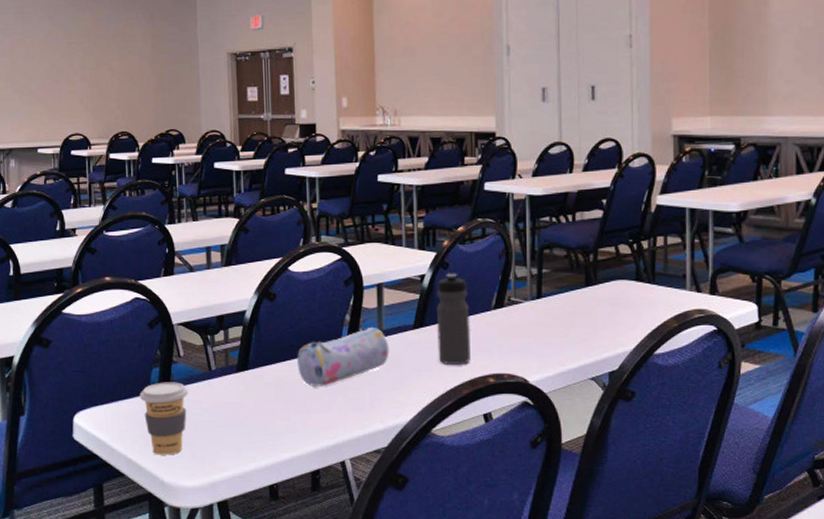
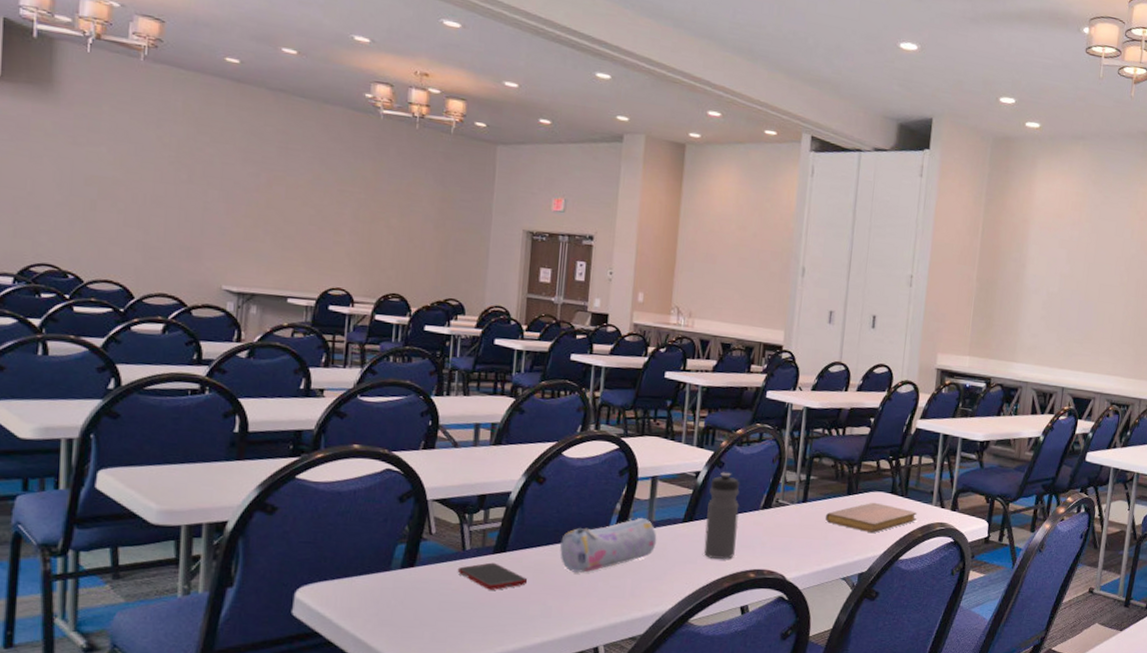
coffee cup: present [140,382,189,455] -> none [379,559,437,636]
cell phone: none [206,381,271,408] -> present [457,562,528,590]
notebook: none [563,292,669,326] -> present [825,502,917,533]

